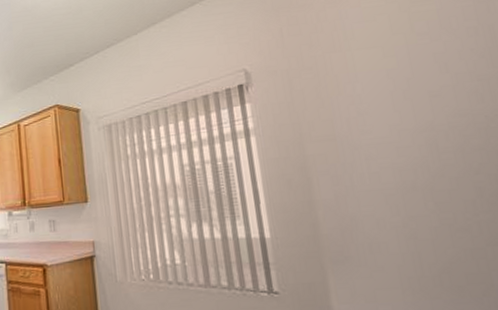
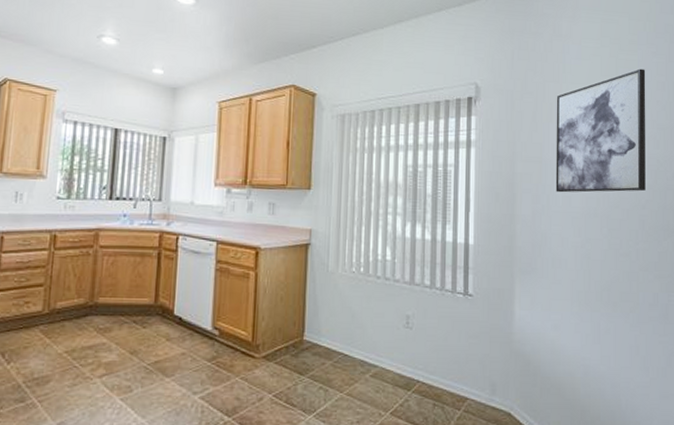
wall art: none [341,17,476,170] -> present [555,68,646,193]

